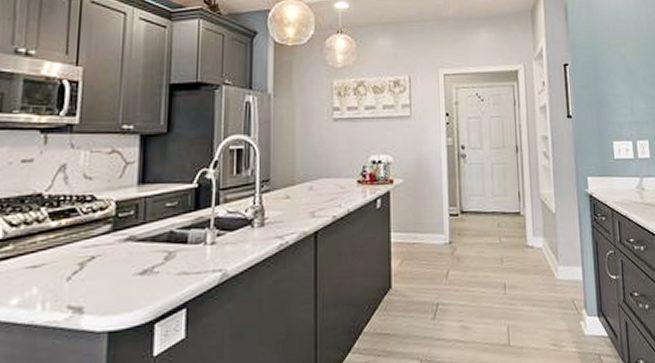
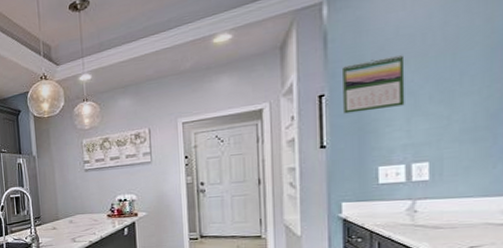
calendar: none [579,36,628,85] -> present [341,54,405,114]

